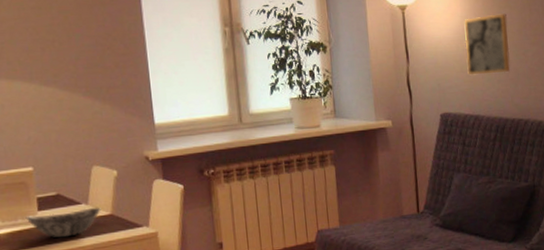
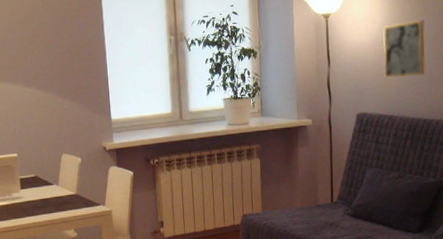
decorative bowl: present [25,207,101,238] -> none [11,188,68,212]

